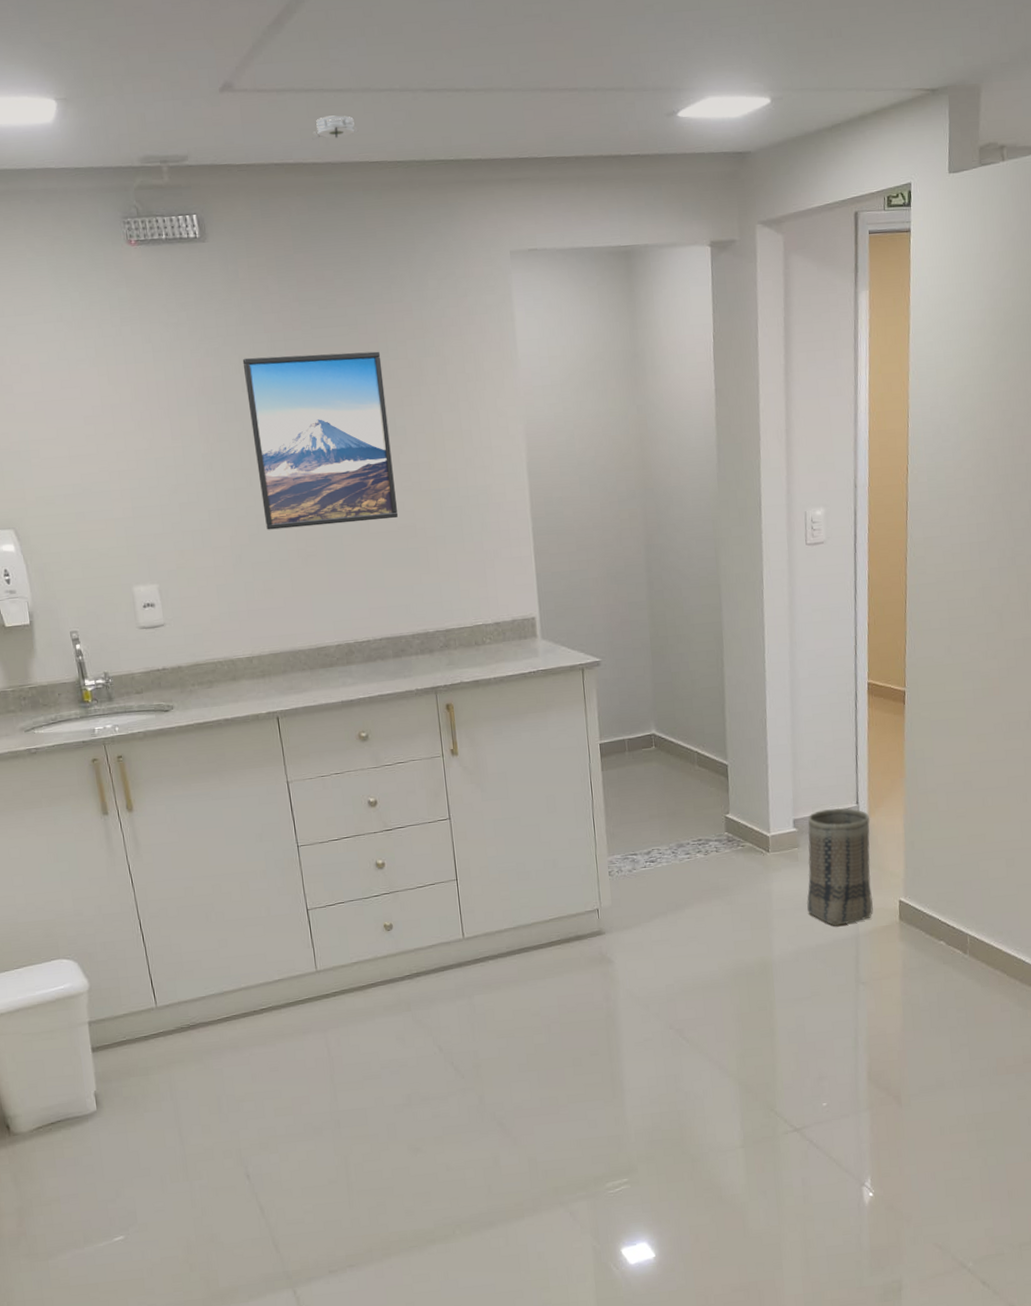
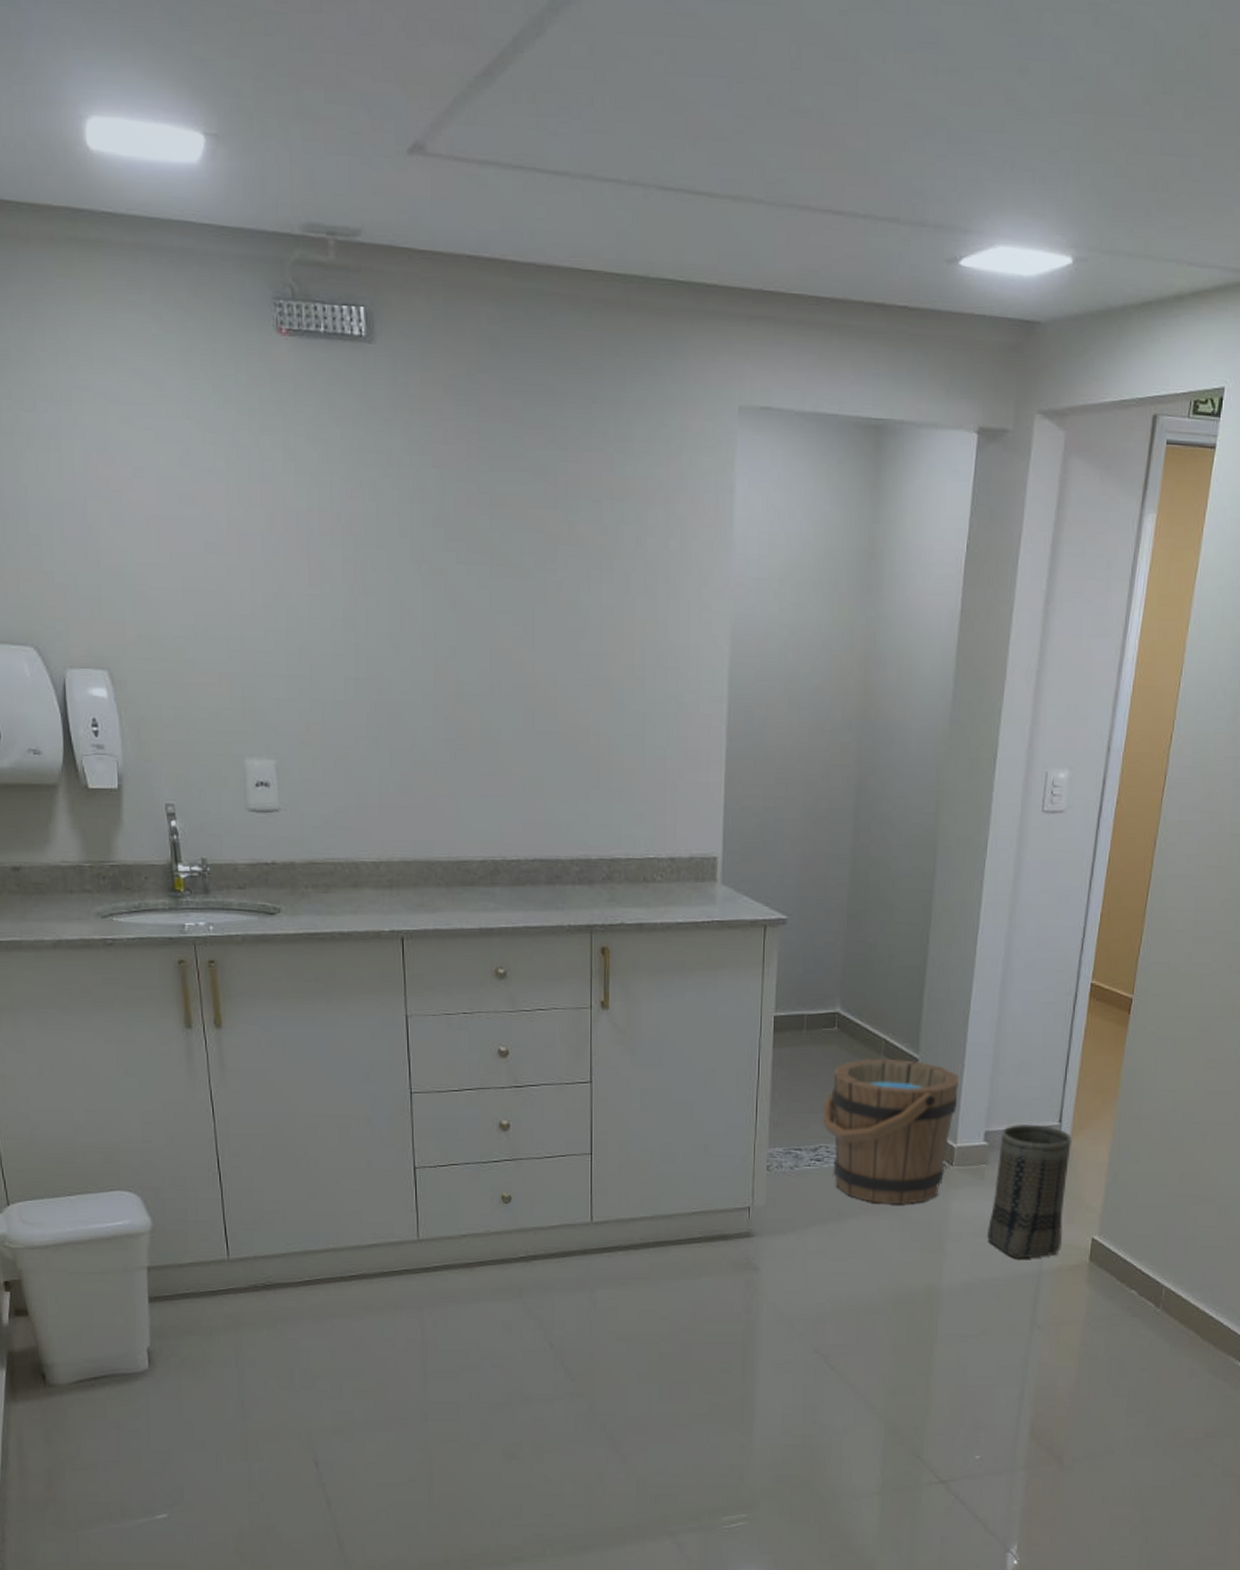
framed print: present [242,351,399,530] -> none [403,495,570,717]
smoke detector: present [313,115,359,140] -> none [516,203,573,234]
bucket: none [651,767,767,892] -> present [823,1058,960,1204]

